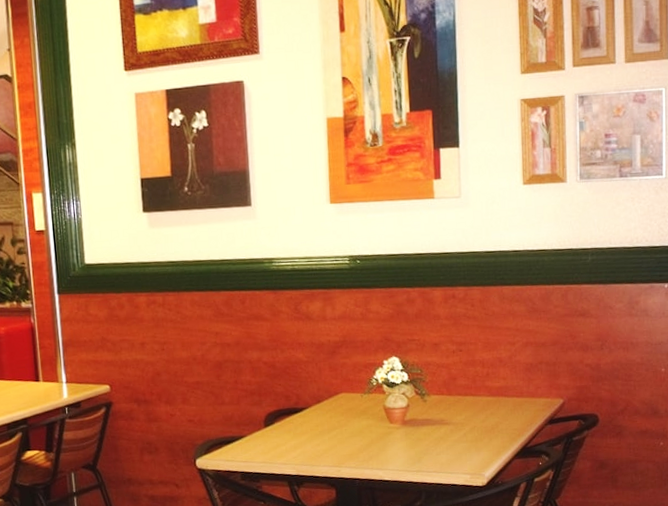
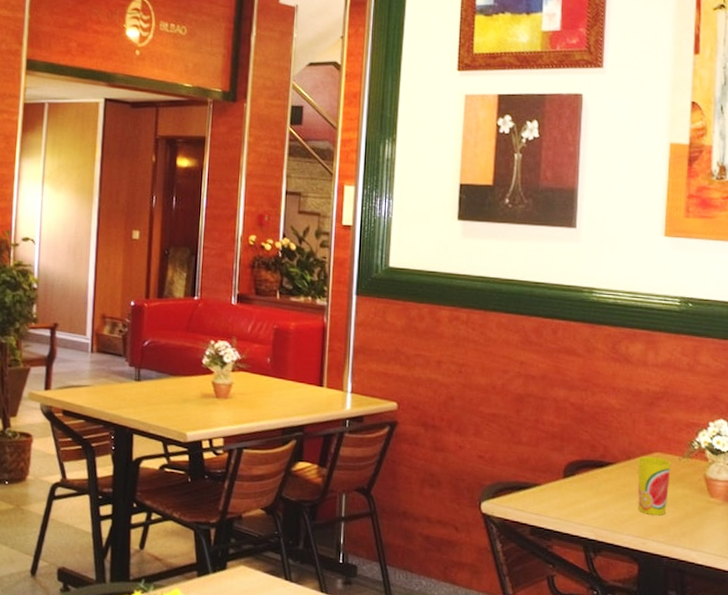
cup: none [326,397,355,447] -> present [637,456,671,516]

